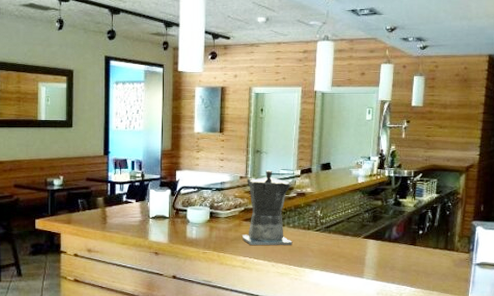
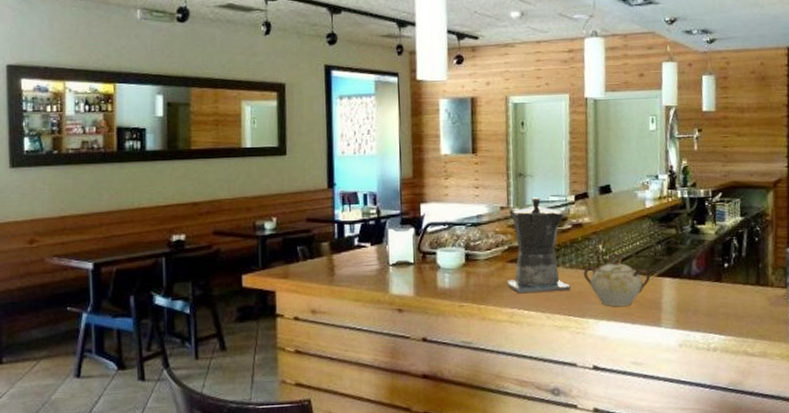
sugar bowl: none [304,218,357,261] -> present [584,253,650,307]

